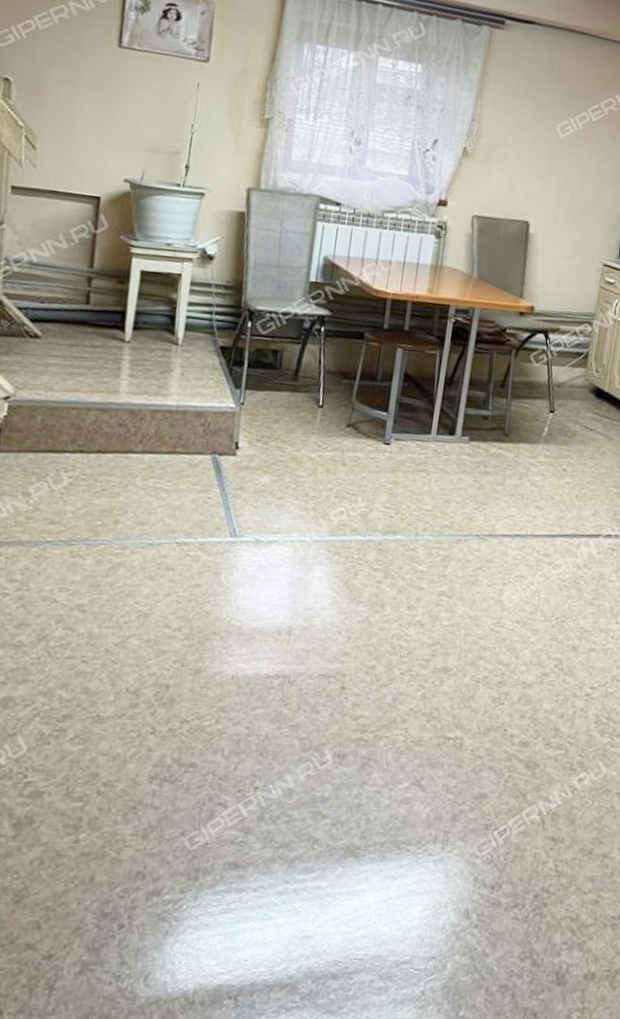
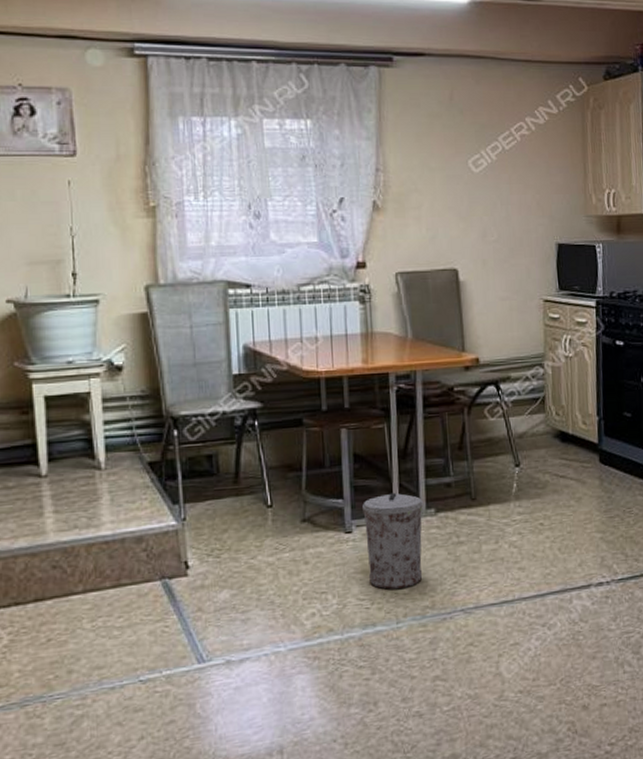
trash can: none [398,415,459,505] -> present [363,492,423,590]

